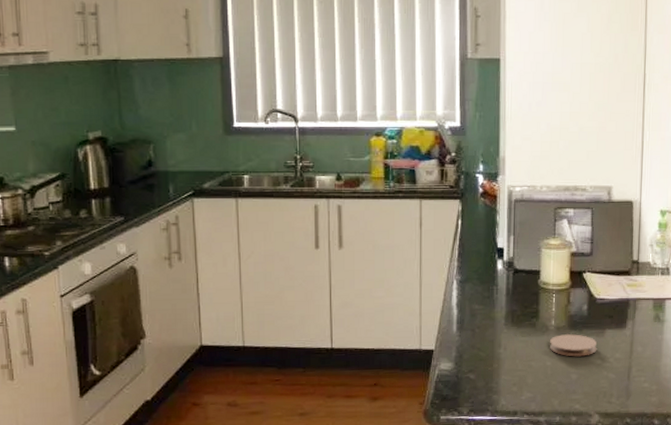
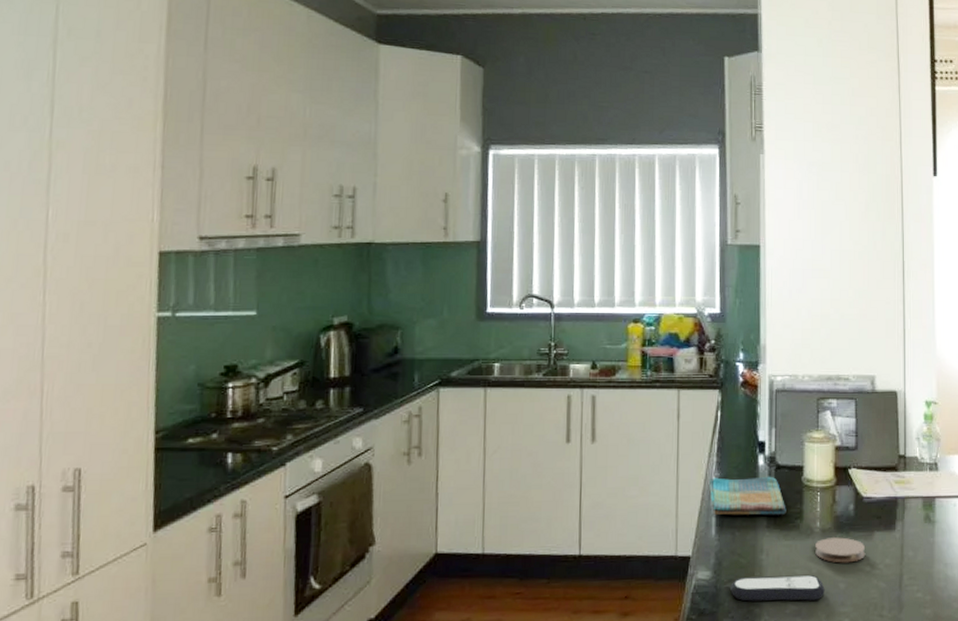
dish towel: none [451,279,523,315] -> present [709,476,786,516]
remote control: none [471,366,558,389] -> present [730,574,825,602]

